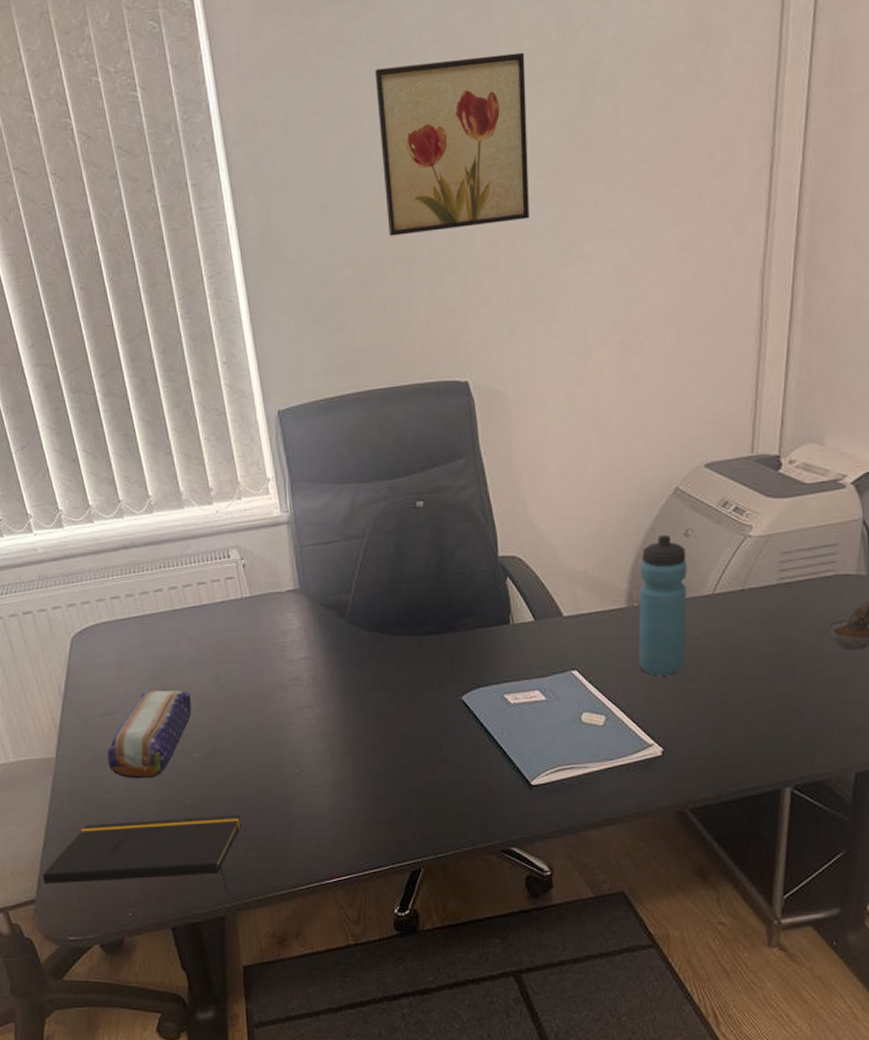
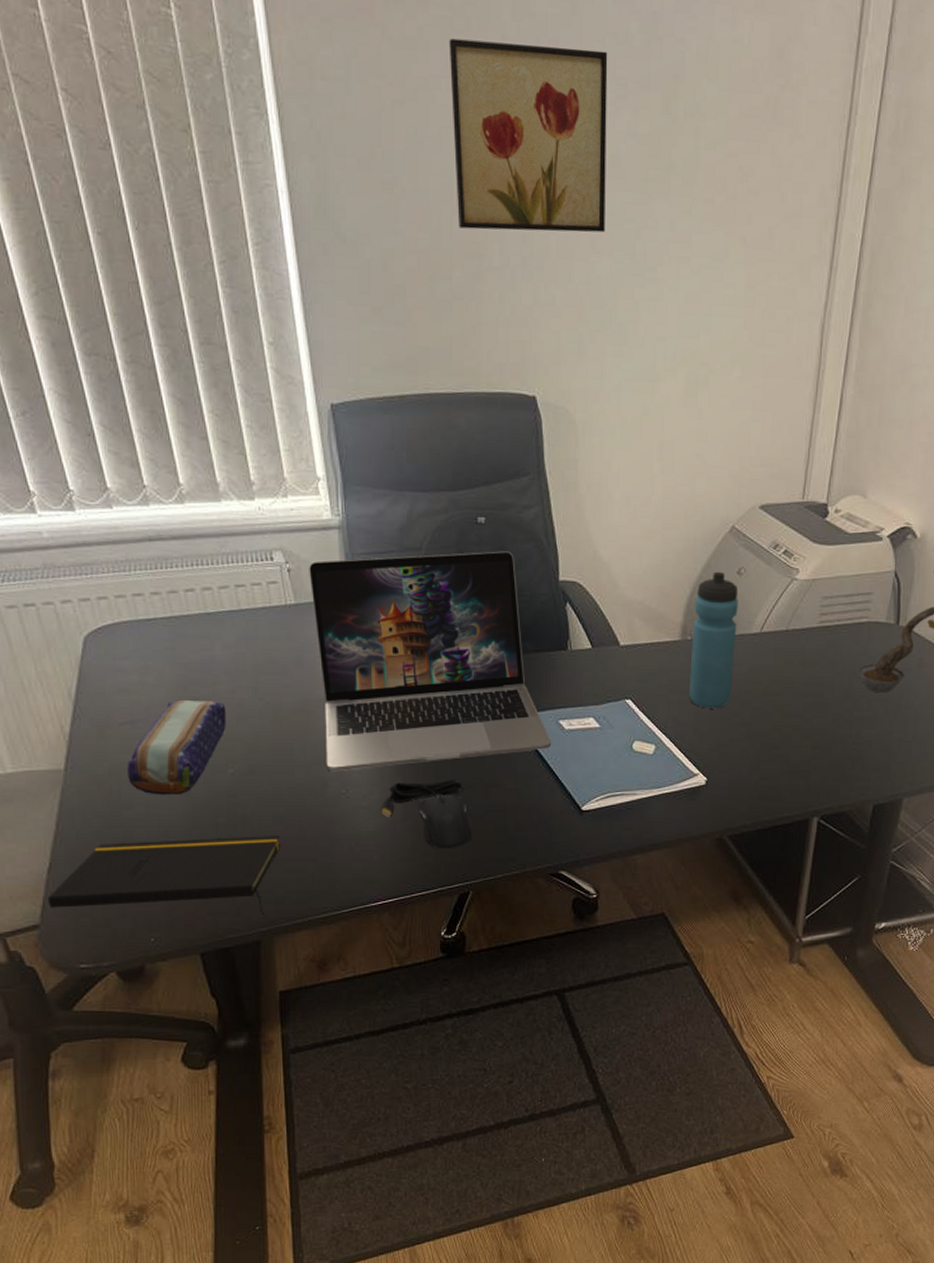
laptop: none [262,532,497,753] -> present [309,551,551,772]
computer mouse: none [333,756,421,827] -> present [381,779,472,849]

